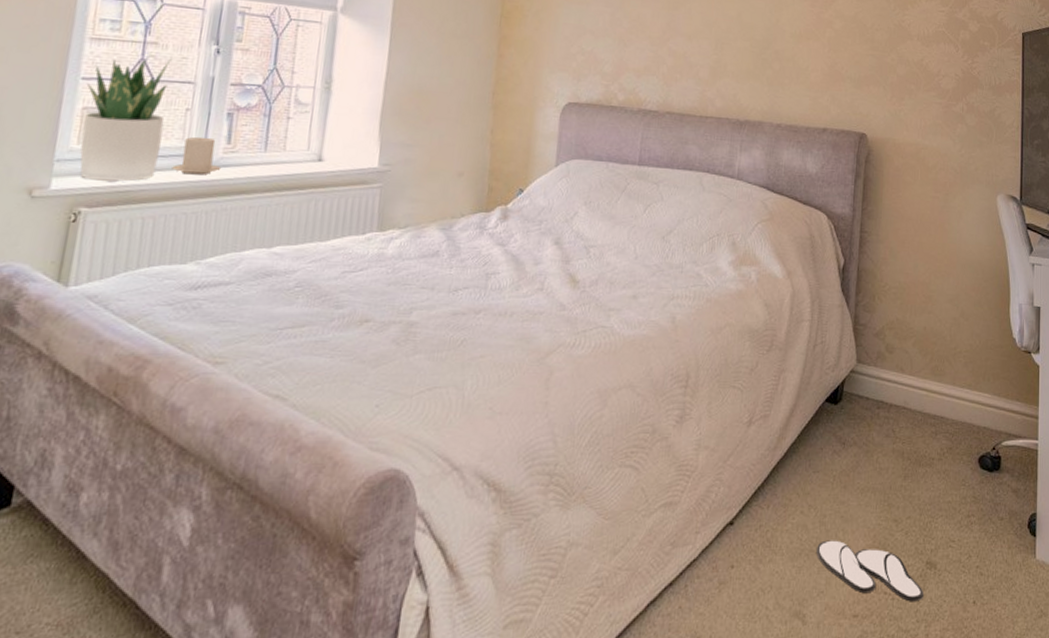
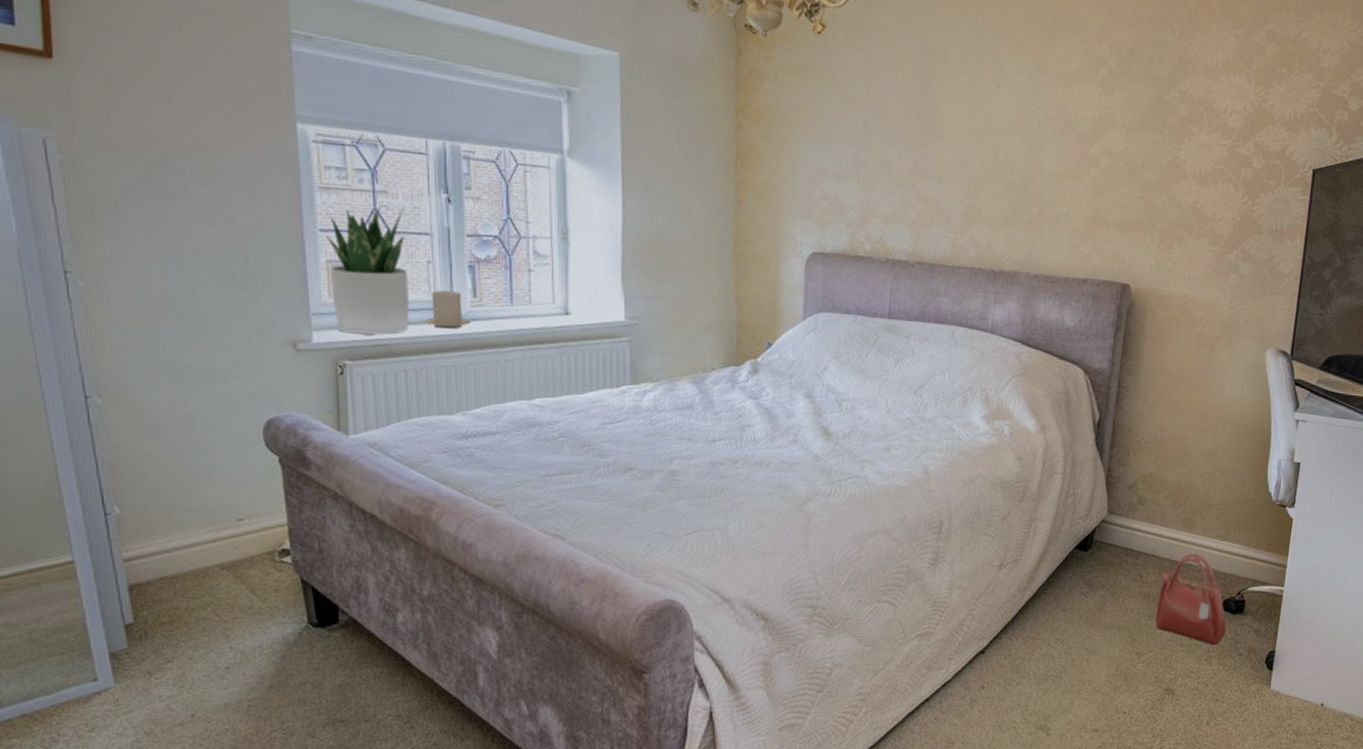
slippers: present [817,540,924,602] -> none [1062,668,1161,721]
handbag: none [911,405,984,509] -> present [1155,553,1226,645]

